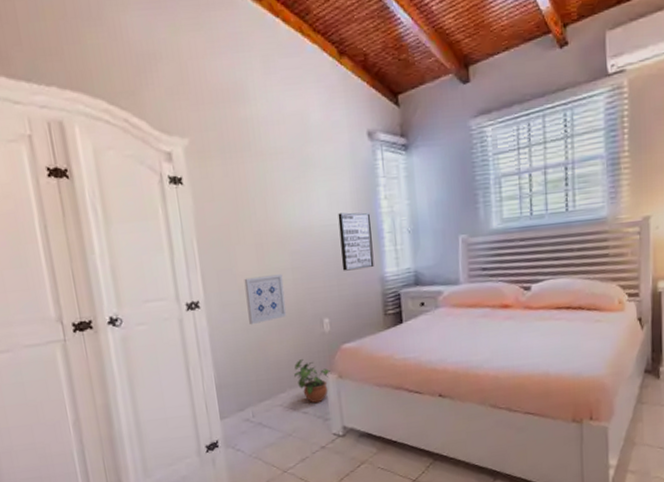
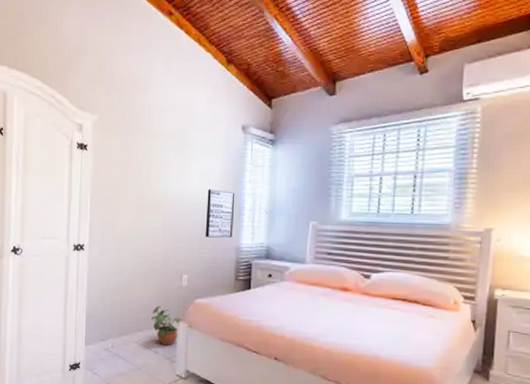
wall art: present [244,274,287,325] -> none [121,231,154,271]

